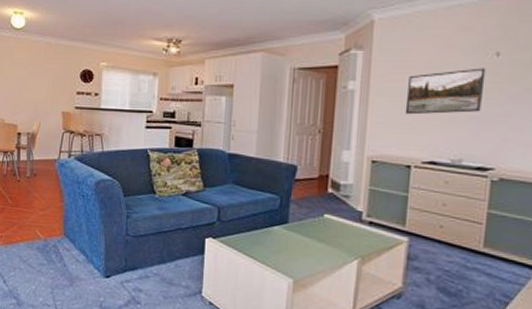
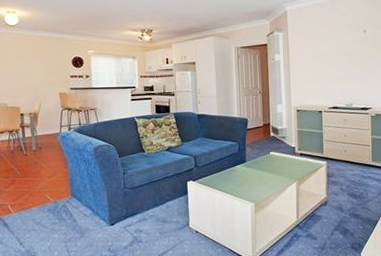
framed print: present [405,68,486,115] -> none [313,41,360,76]

